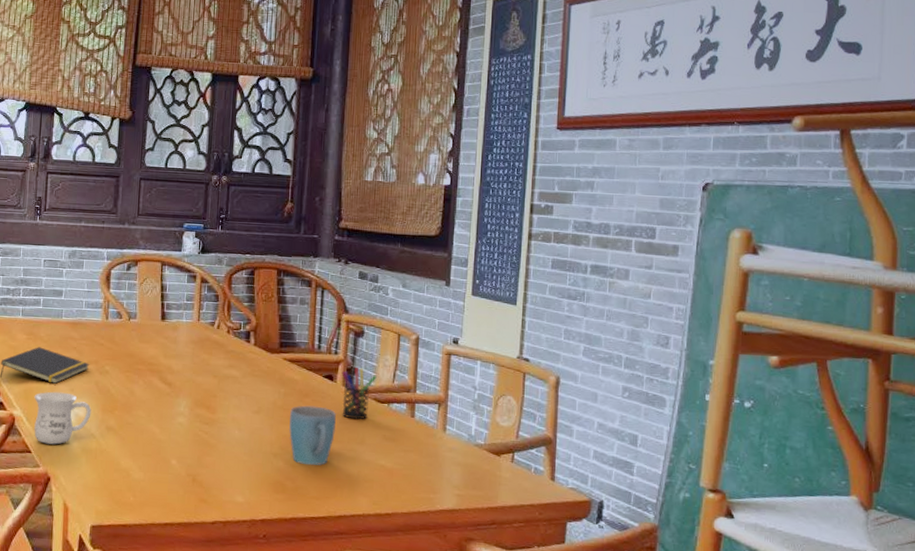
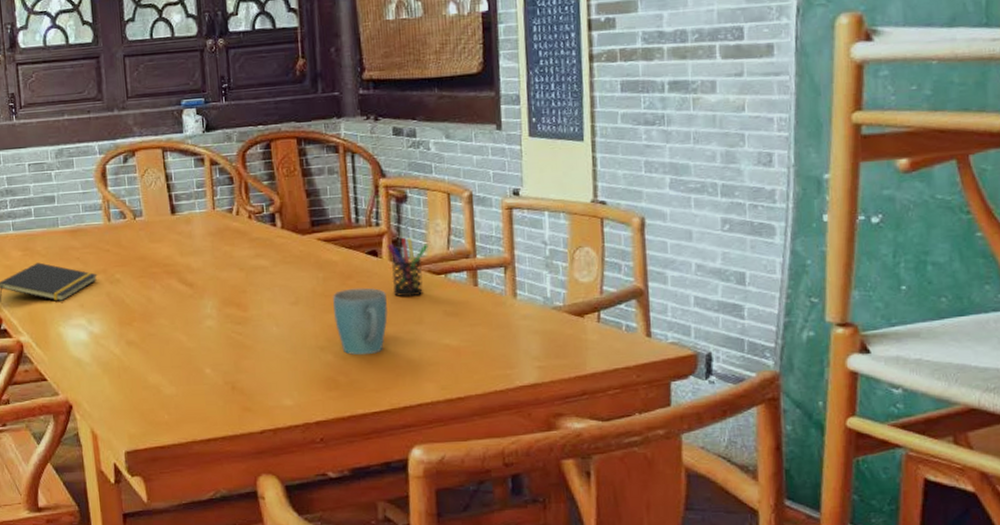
mug: present [34,391,92,445] -> none [40,309,108,369]

